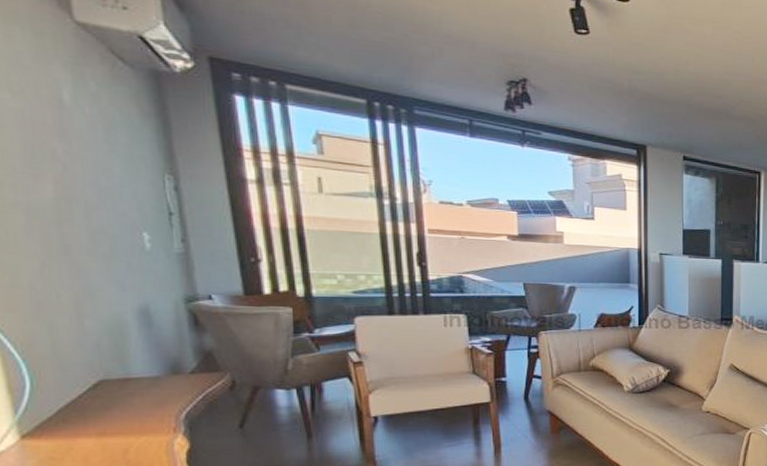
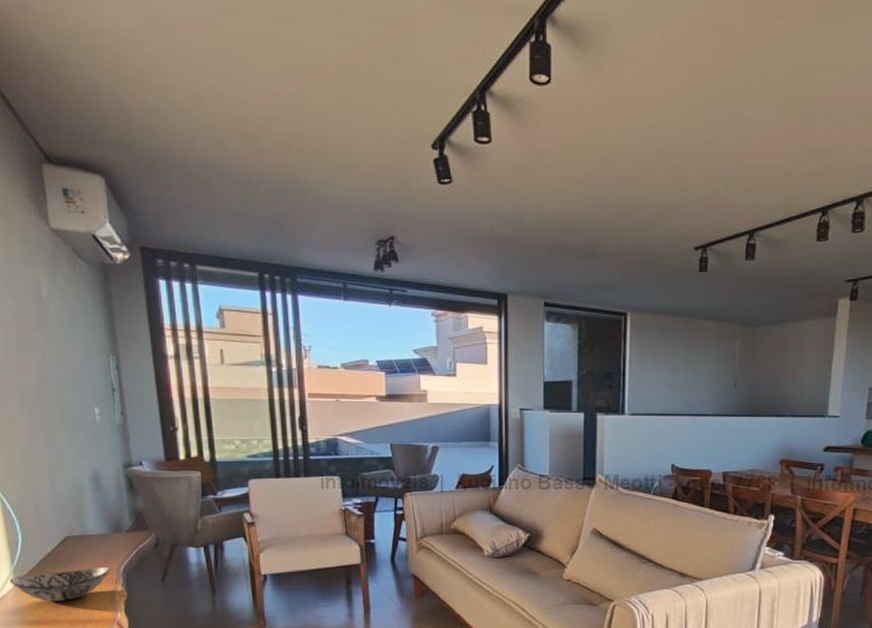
decorative bowl: none [11,413,168,457] -> present [9,566,112,602]

